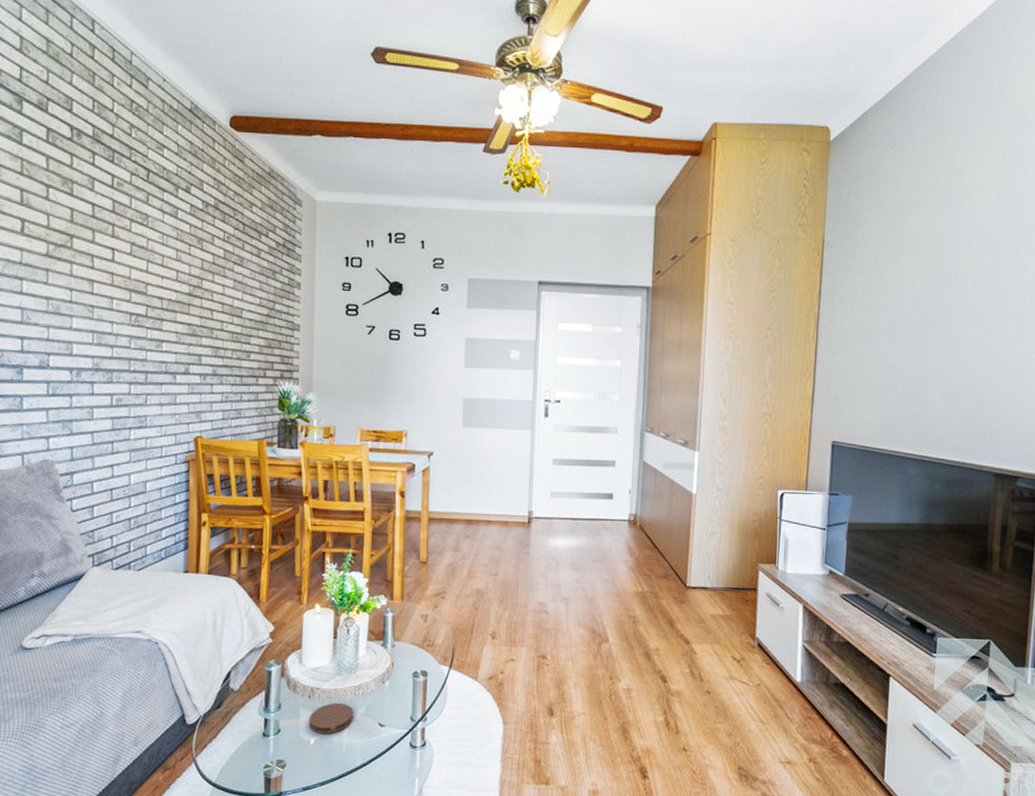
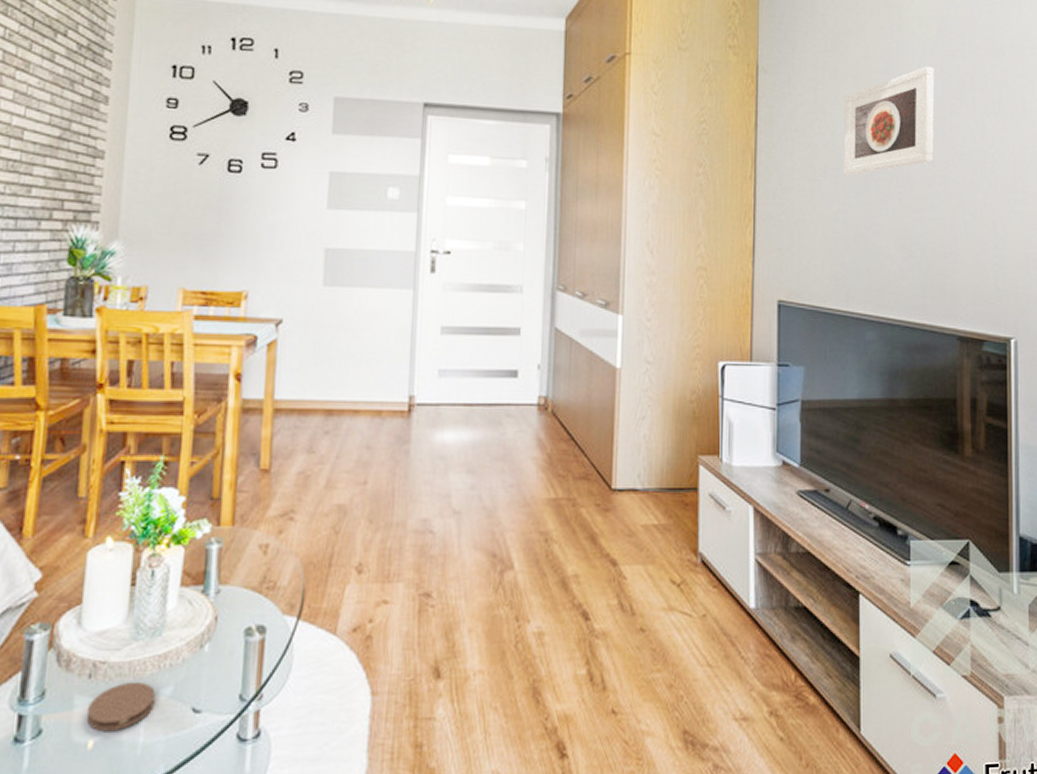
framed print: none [898,236,991,336] -> present [844,66,935,176]

